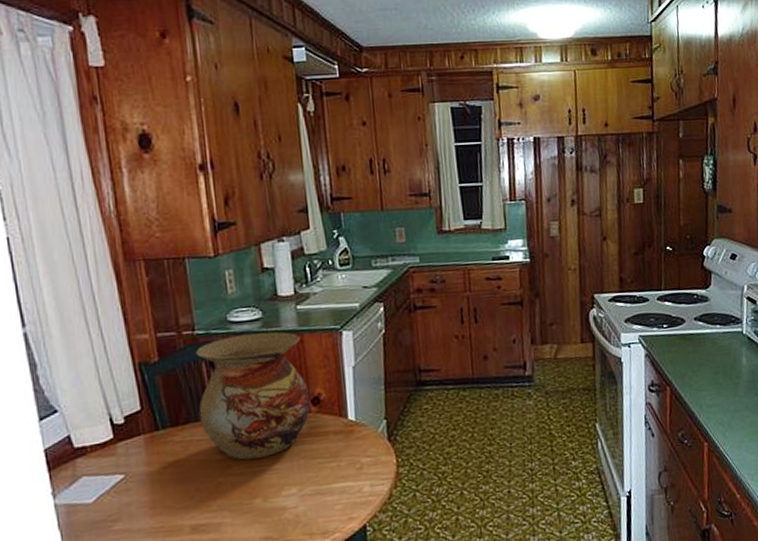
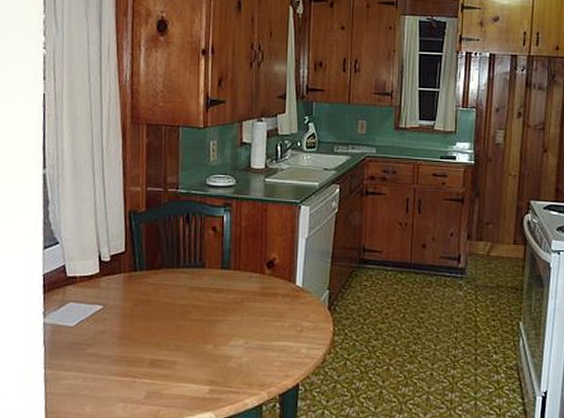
vase: present [196,331,310,460] -> none [171,198,266,308]

